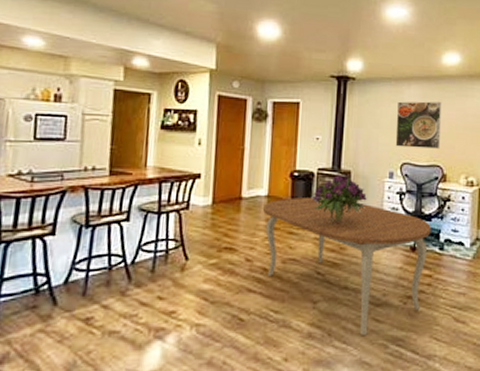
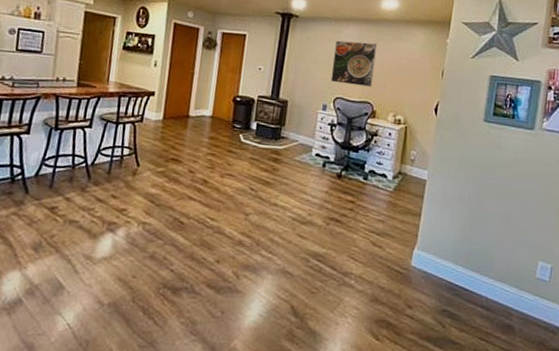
dining table: present [263,197,431,336] -> none [206,120,358,249]
bouquet: present [312,175,367,223] -> none [251,103,301,146]

